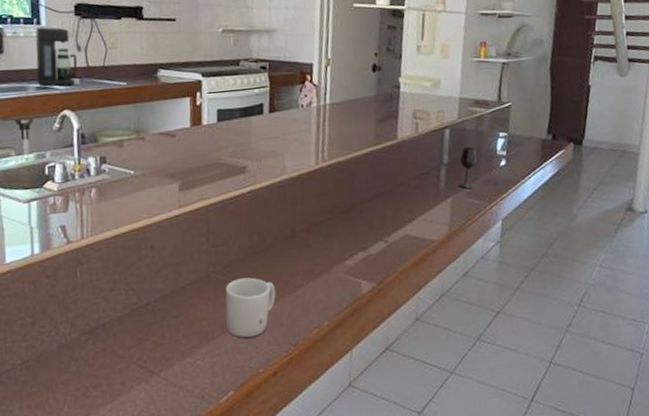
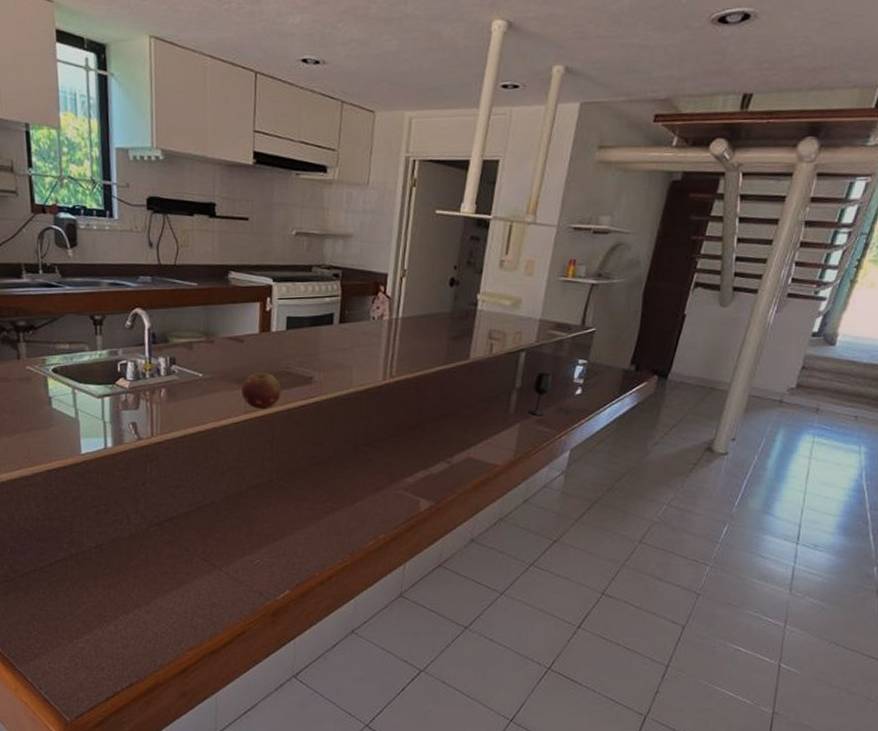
coffee maker: present [35,26,77,86] -> none [108,220,149,284]
fruit: none [174,165,216,202] -> present [241,373,282,409]
mug: present [225,277,276,338] -> none [284,486,335,543]

